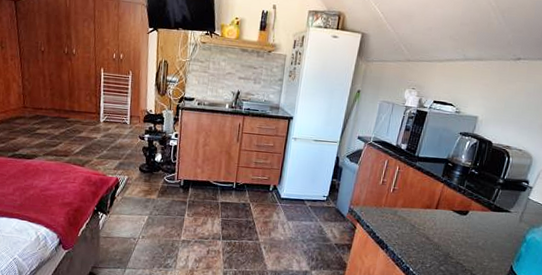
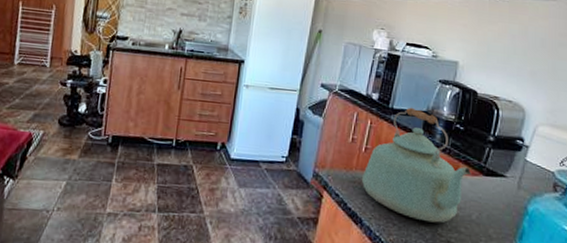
kettle: none [389,155,482,249] -> present [362,107,472,223]

